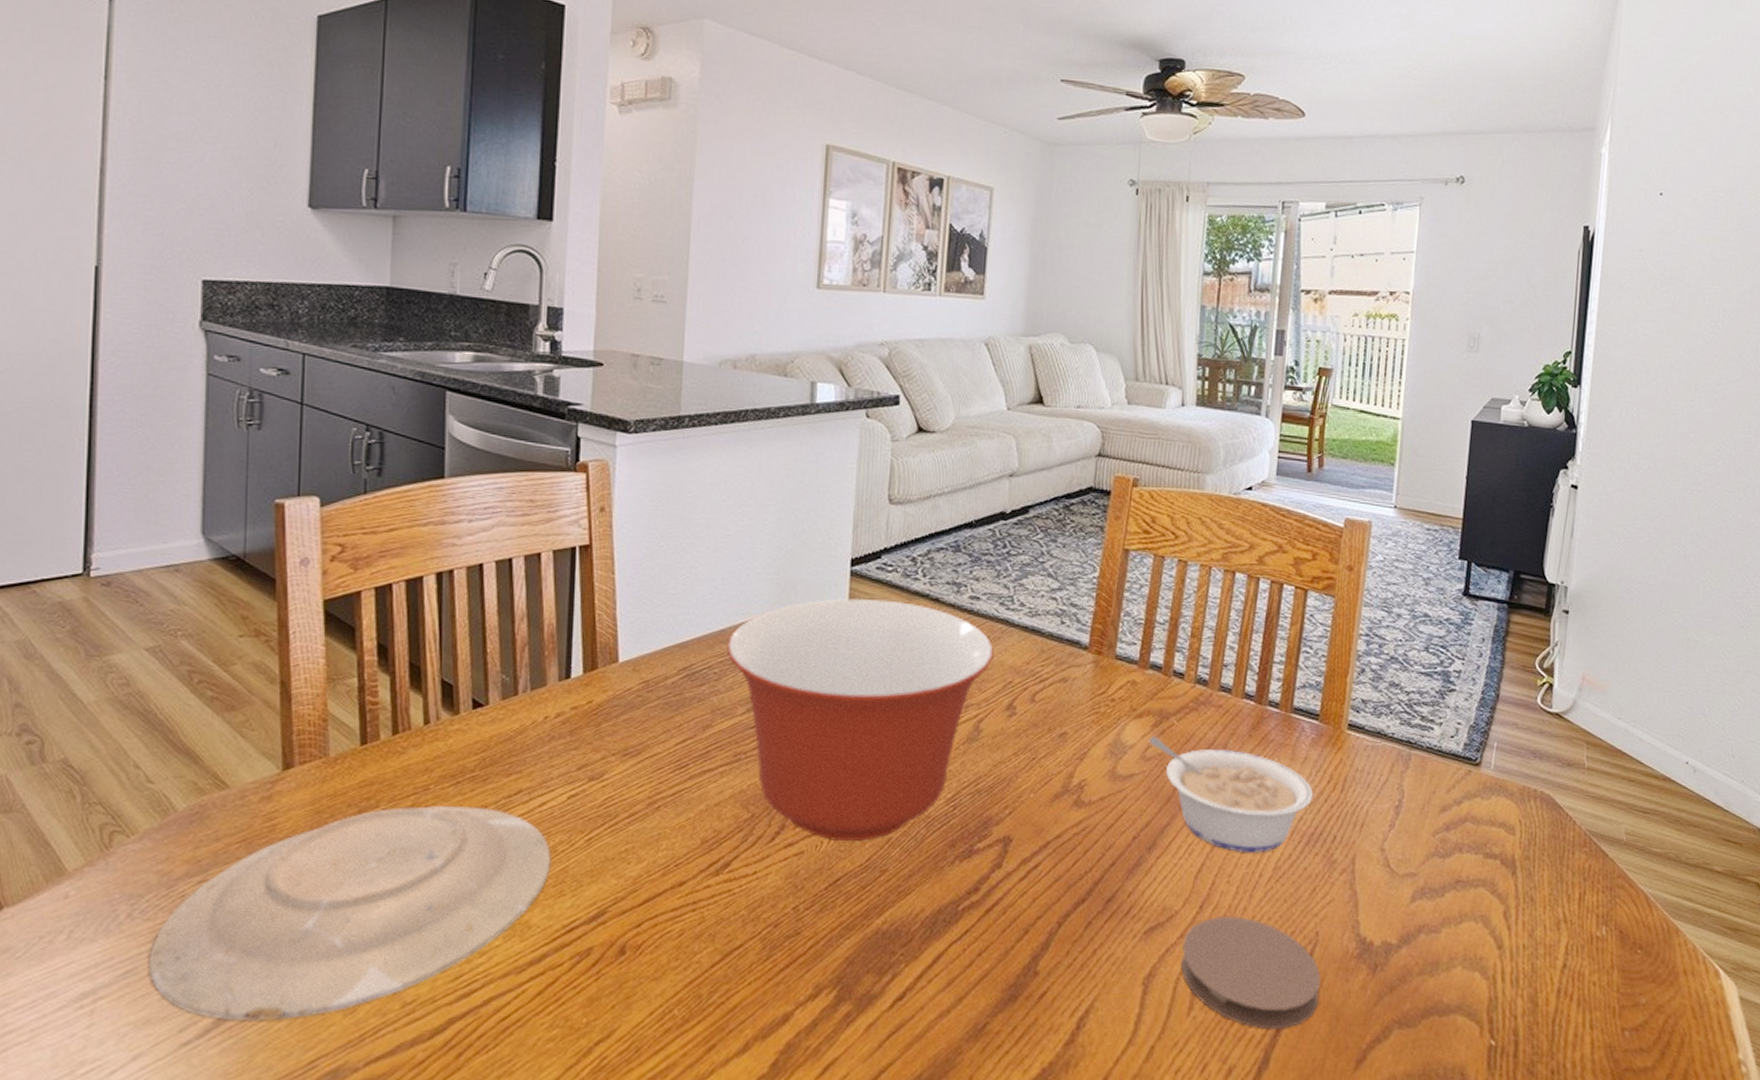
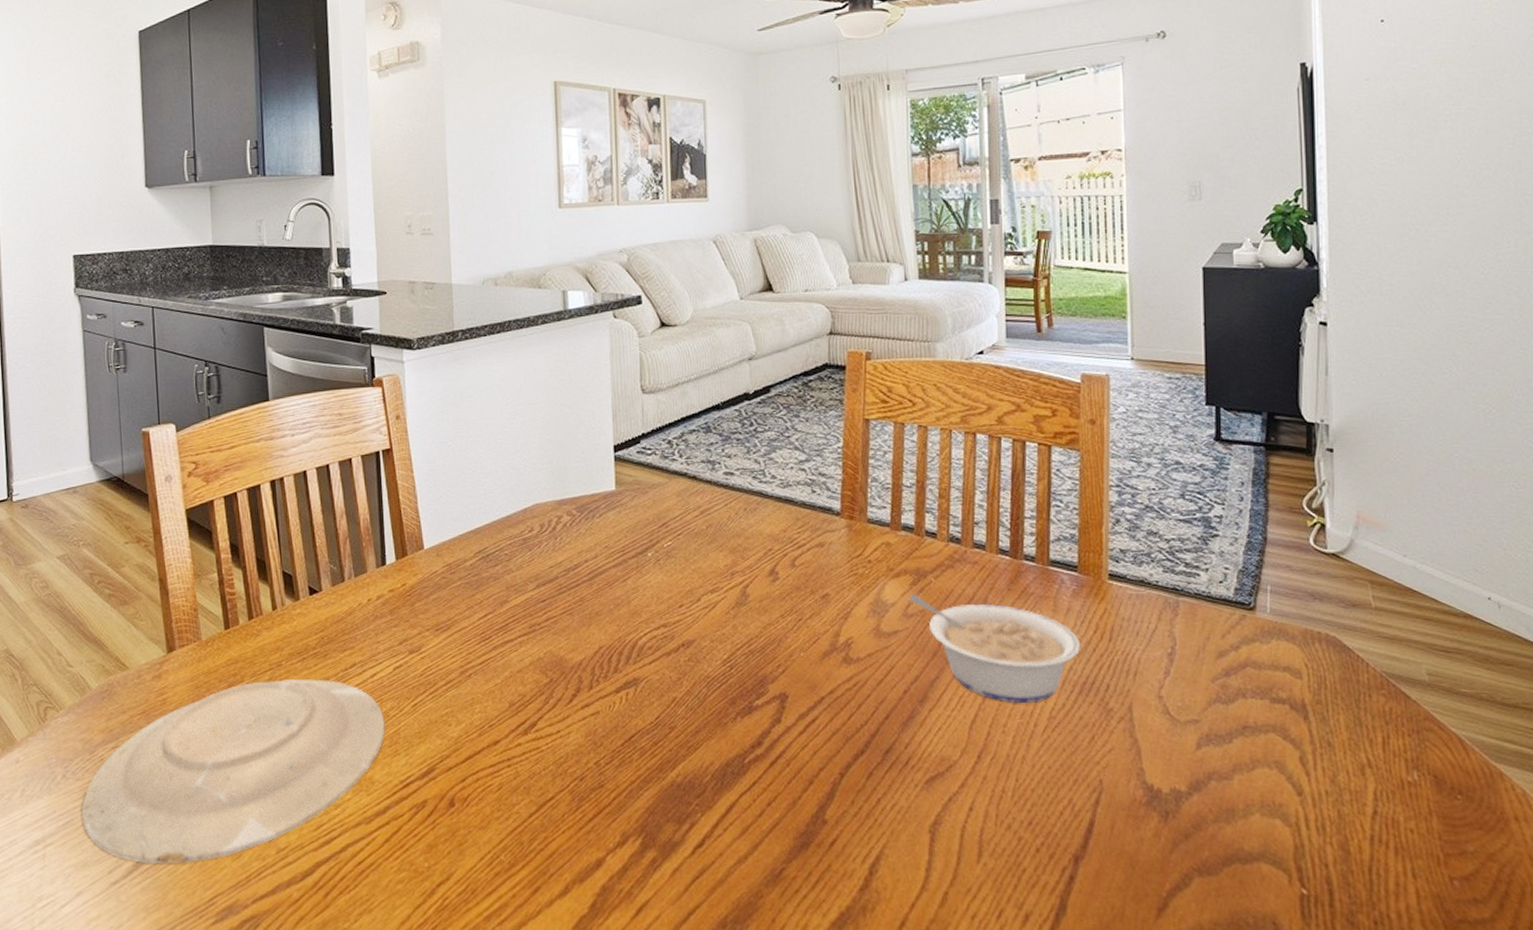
mixing bowl: present [726,598,994,841] -> none [513,480,752,701]
coaster: present [1180,915,1321,1028] -> none [964,764,1111,875]

